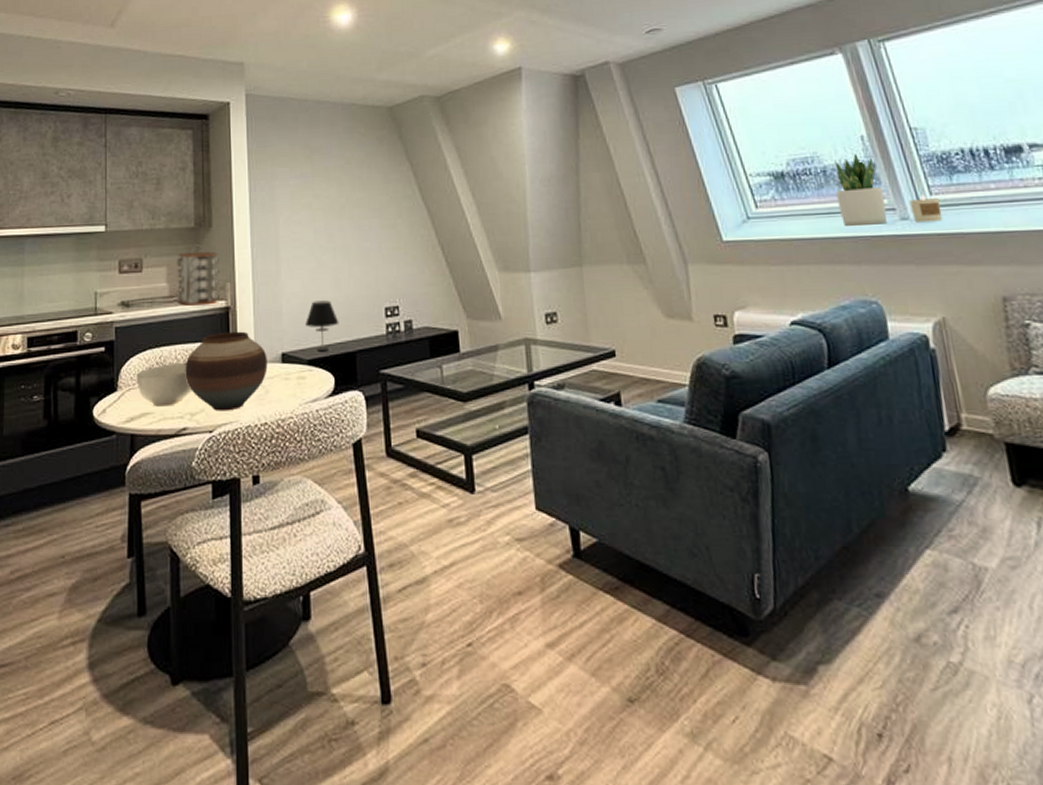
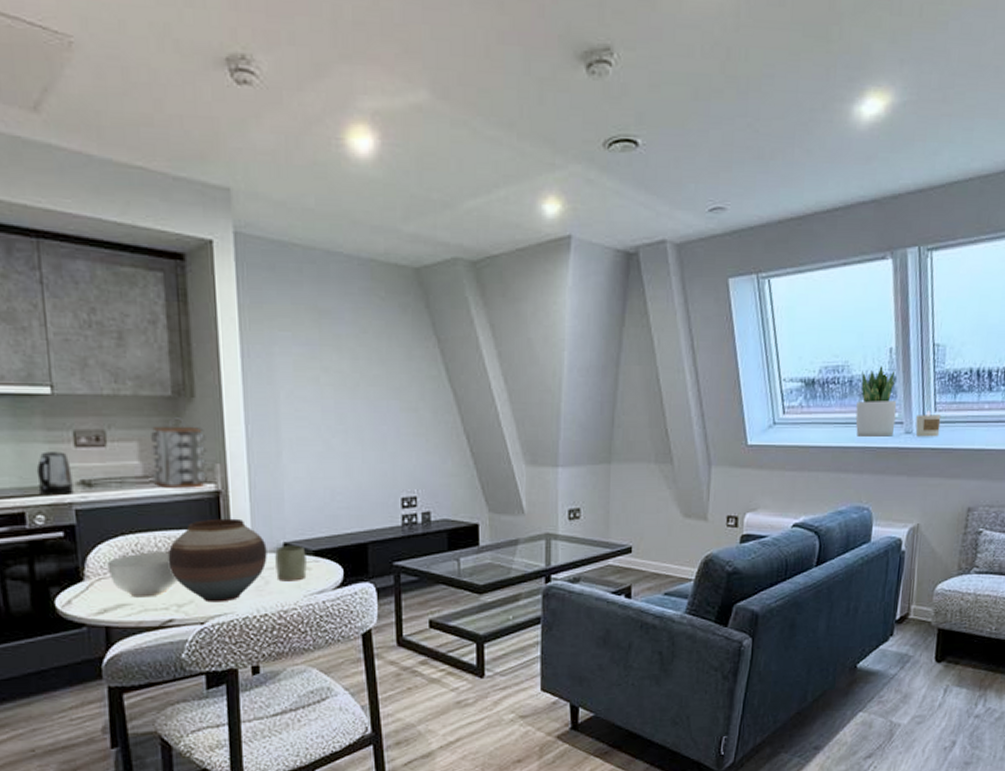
kettle: none [89,278,115,315] -> present [36,451,74,495]
mug: none [274,356,302,390] -> present [275,546,307,581]
table lamp: present [305,300,339,352] -> none [311,488,350,543]

